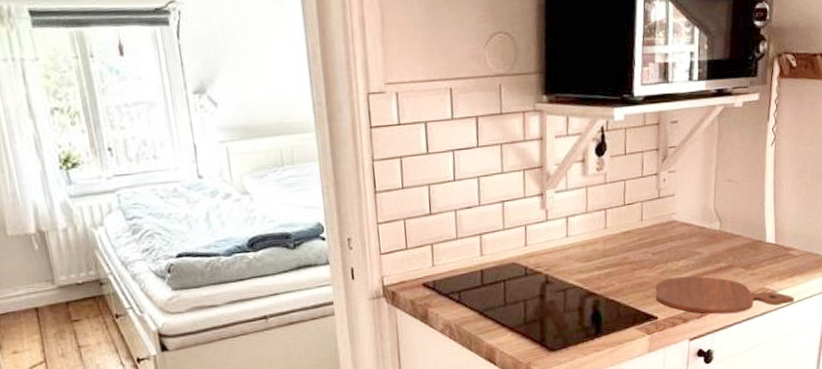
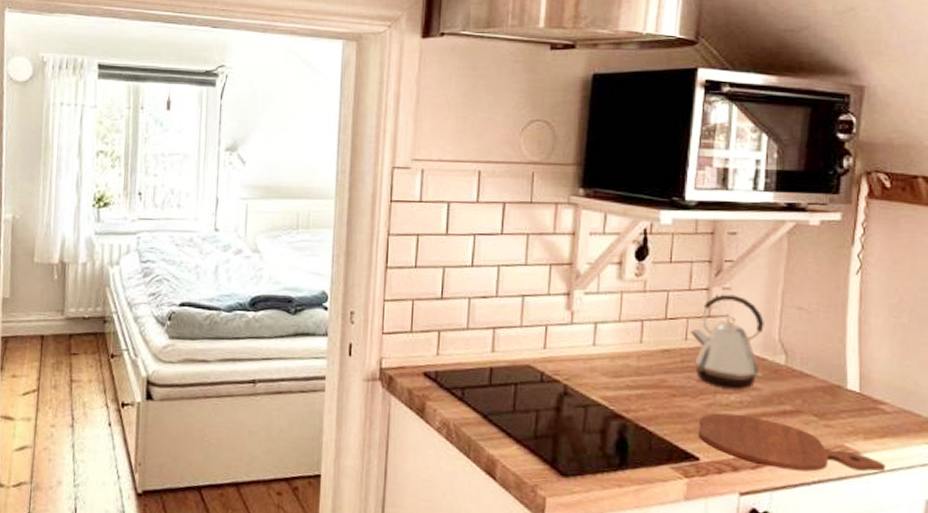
kettle: none [644,176,704,257] -> present [690,294,764,390]

